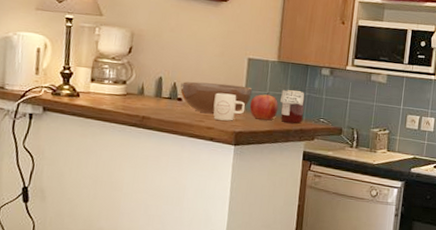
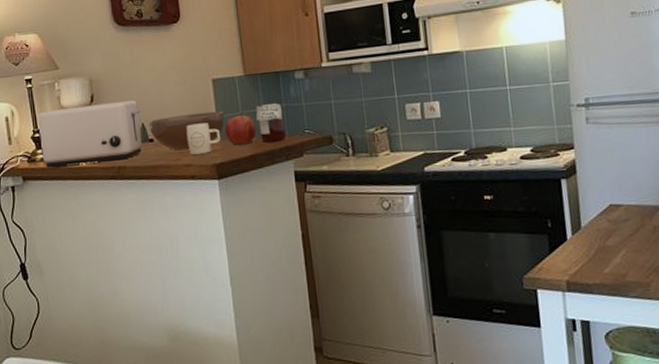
toaster: none [68,51,175,111] -> present [37,99,143,168]

